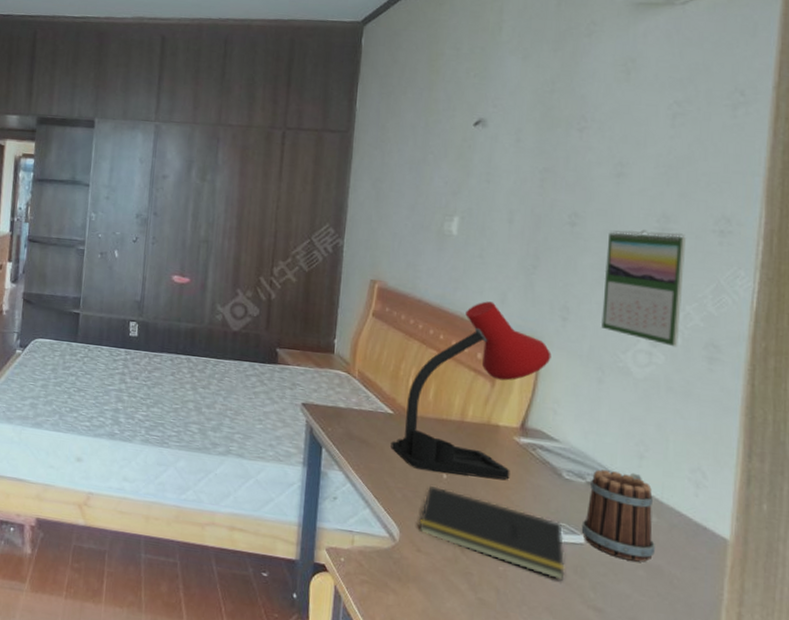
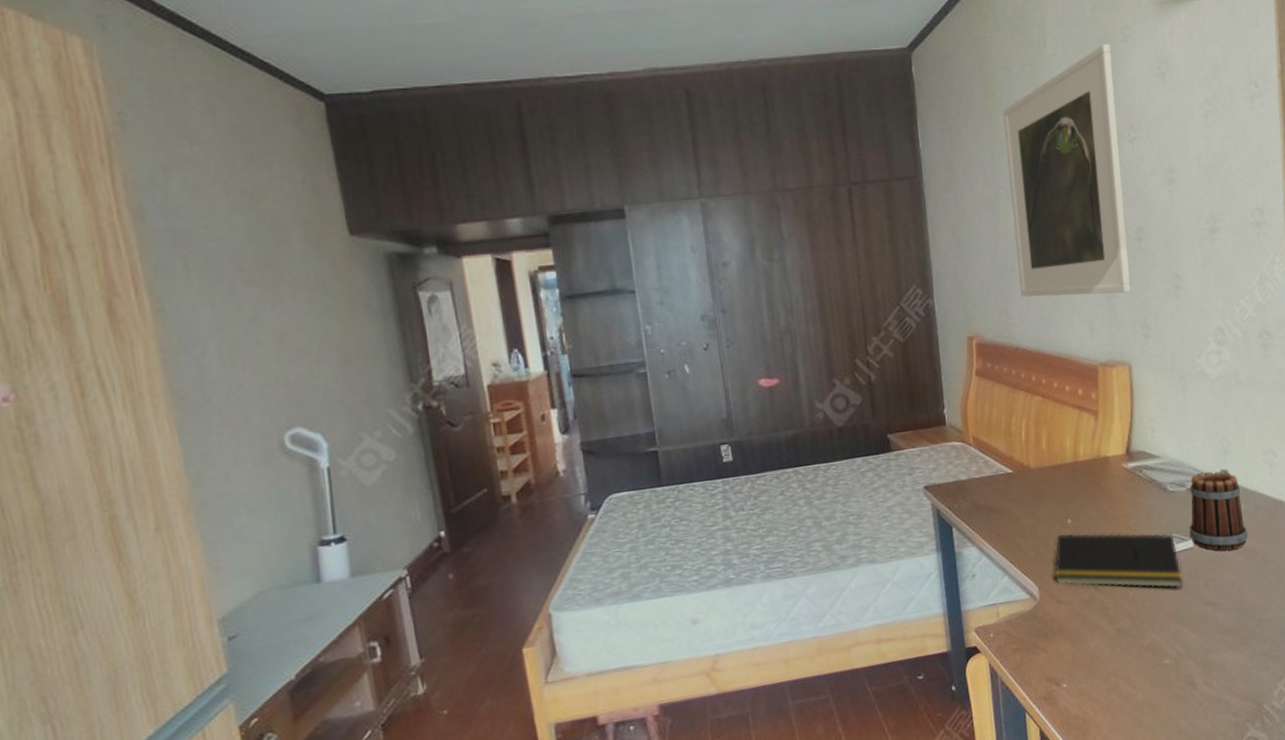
desk lamp: present [391,301,552,480] -> none [1016,334,1142,523]
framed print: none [432,36,572,273] -> present [1003,43,1131,297]
calendar: present [601,229,686,347] -> none [1170,230,1239,342]

